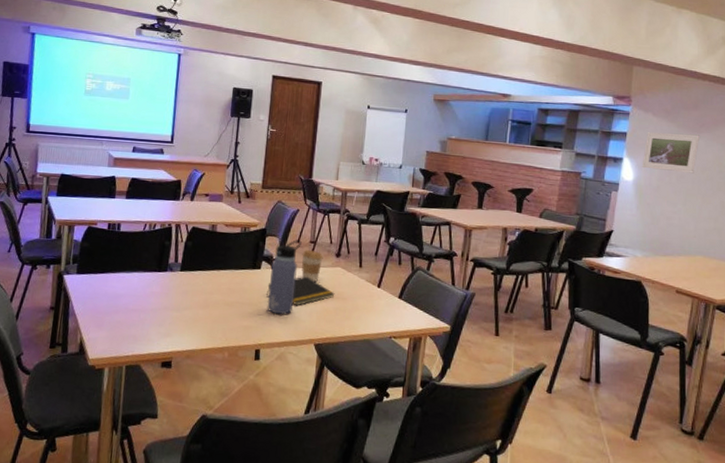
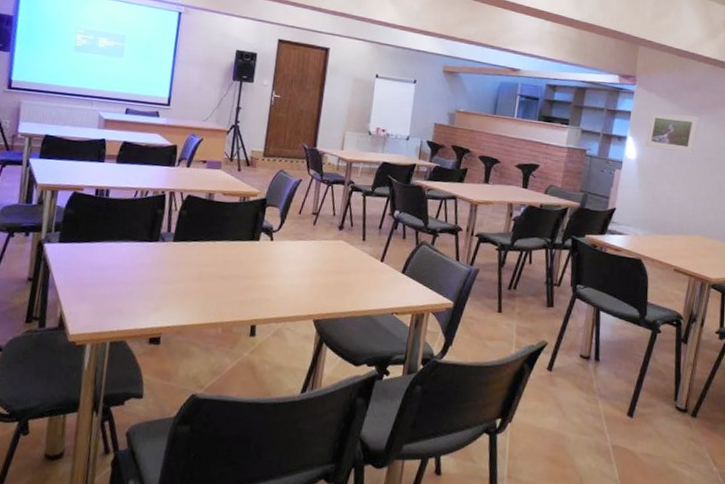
water bottle: present [267,240,302,315] -> none [264,211,303,289]
notepad: present [267,276,335,306] -> none [265,249,337,280]
coffee cup: present [301,250,324,282] -> none [302,222,326,255]

